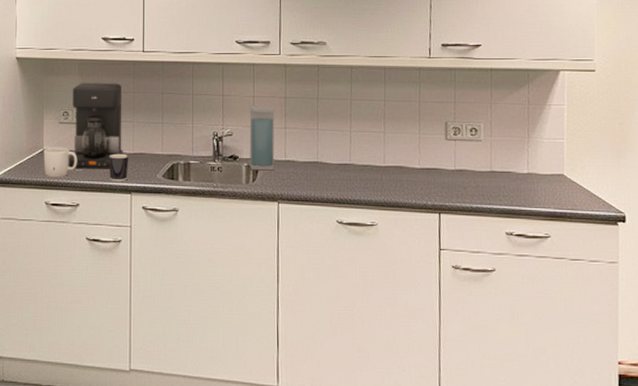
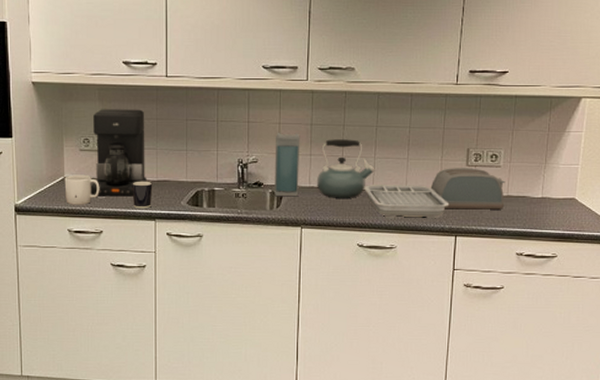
kettle: none [292,112,352,173] -> present [316,139,375,198]
dish rack: none [341,159,431,196] -> present [364,185,450,220]
toaster: none [409,142,489,186] -> present [430,168,505,210]

